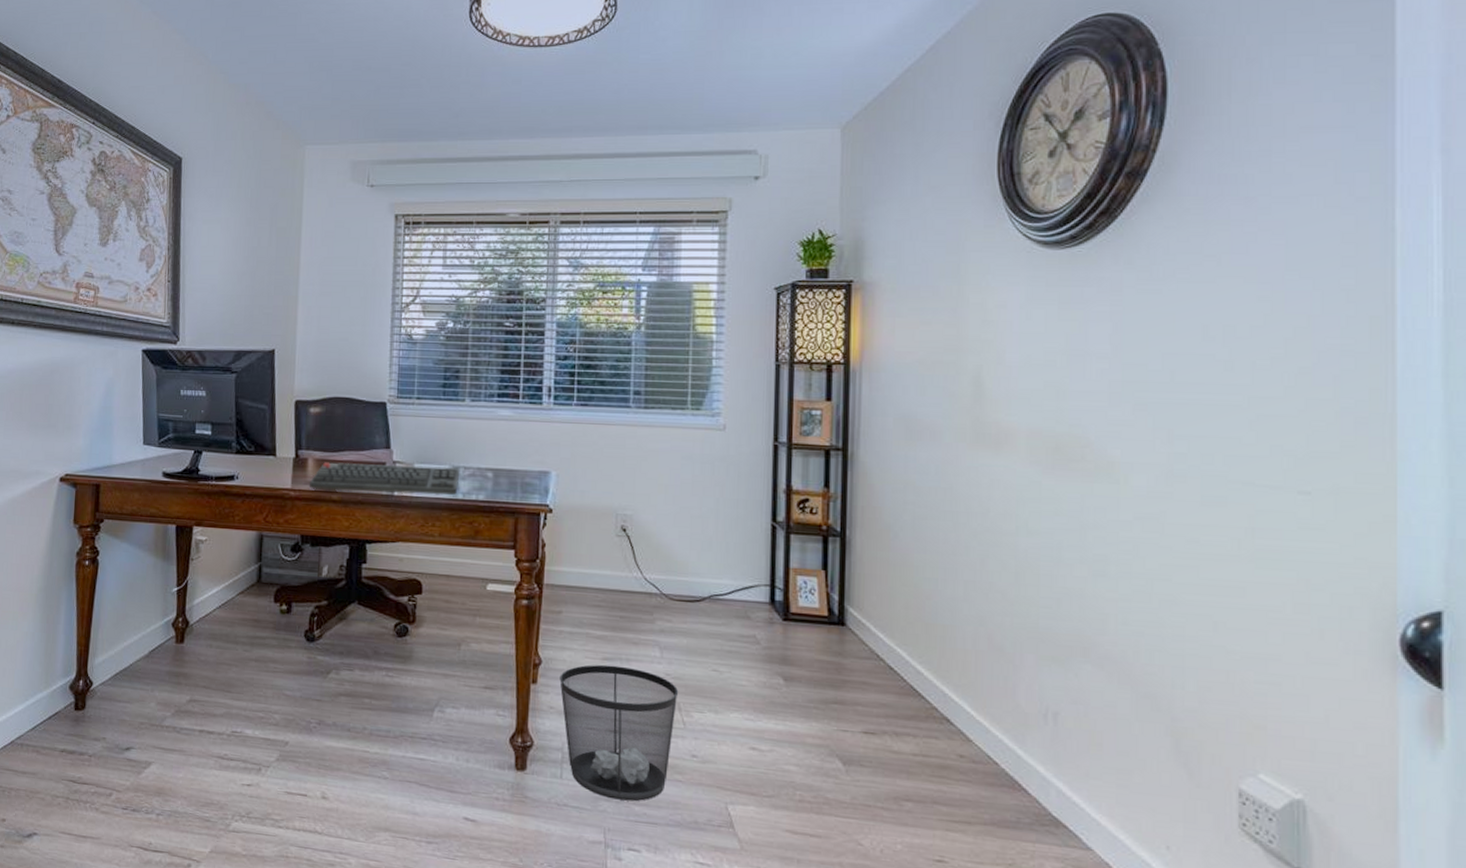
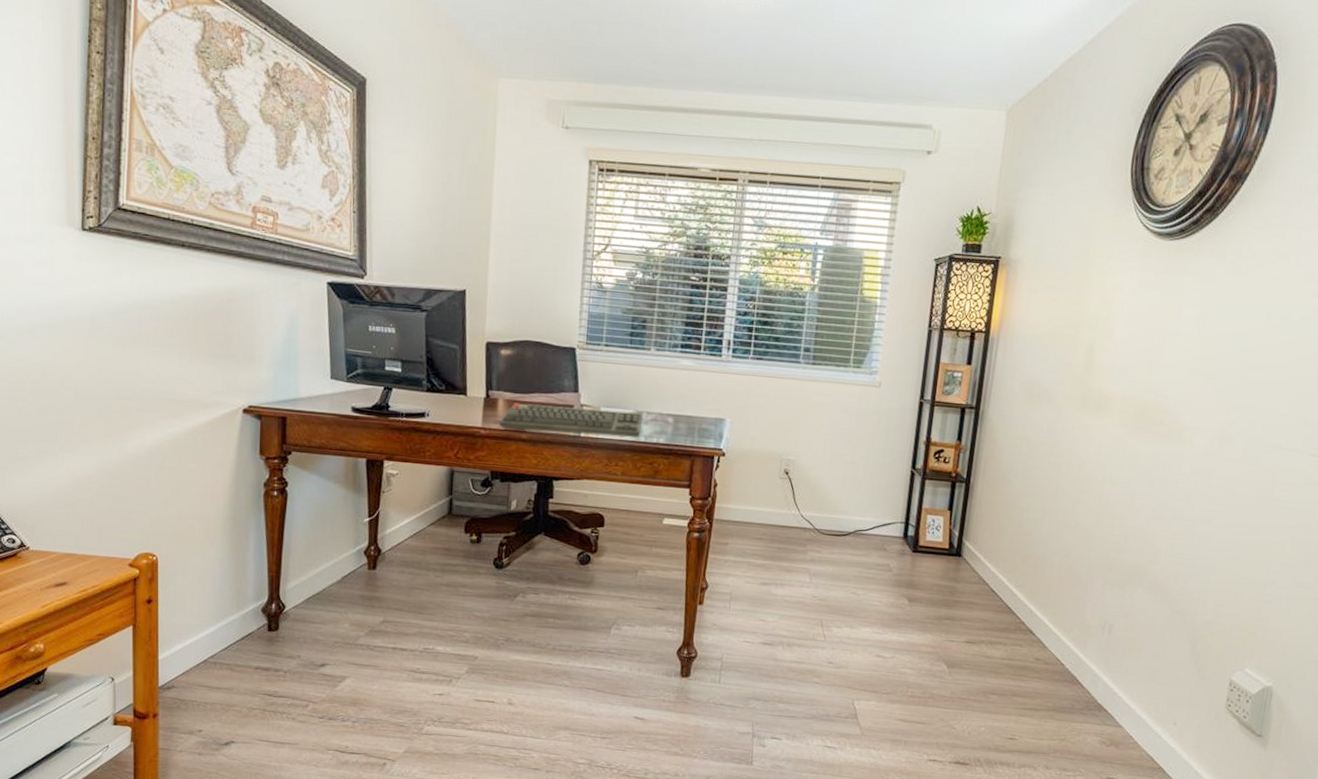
waste bin: present [559,664,679,802] -> none [723,588,823,700]

